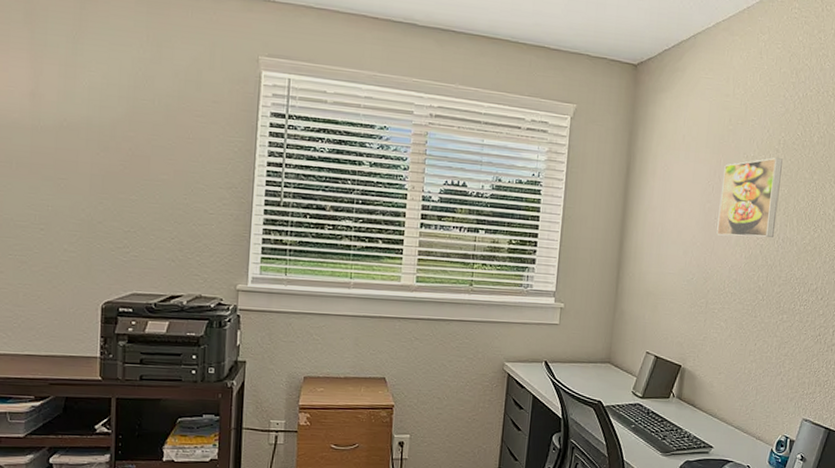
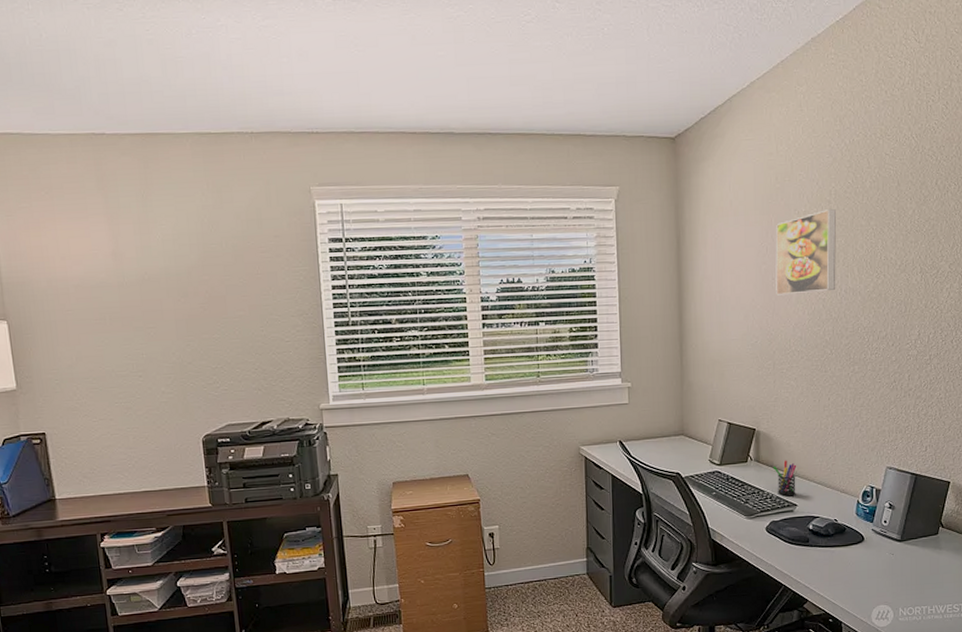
pen holder: none [693,400,717,438] -> present [772,460,797,497]

